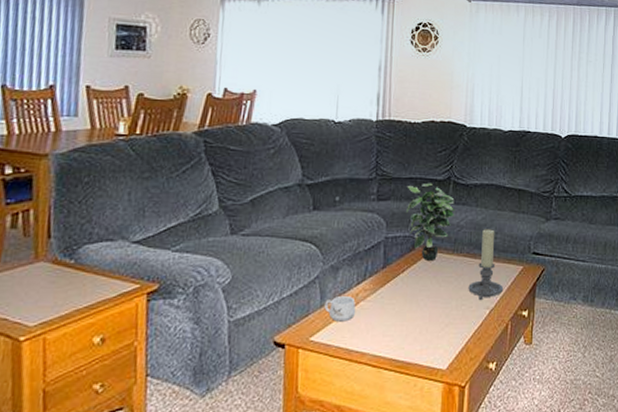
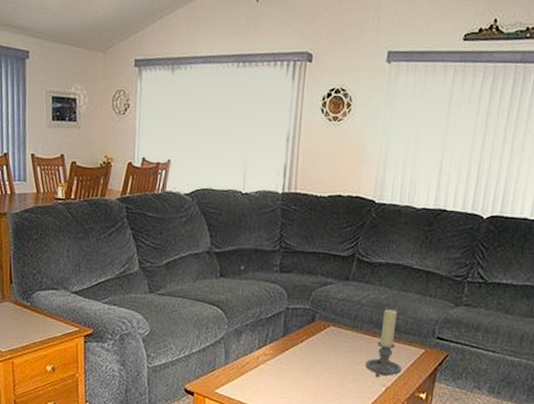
mug: present [324,296,356,322] -> none [228,357,257,380]
potted plant: present [406,182,456,262] -> none [308,258,358,335]

